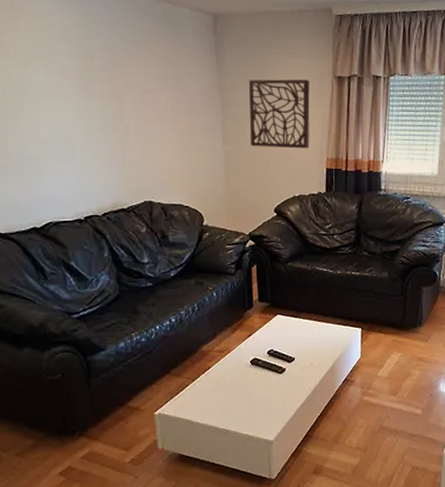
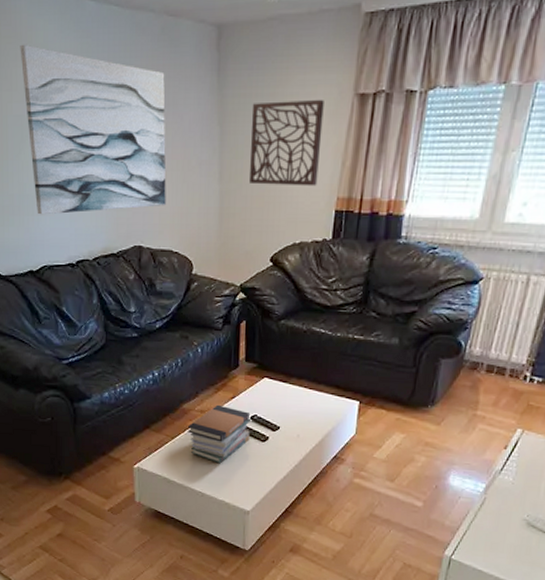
wall art: none [17,15,174,174] -> present [20,44,167,215]
book stack: none [207,343,269,400] -> present [187,404,252,464]

